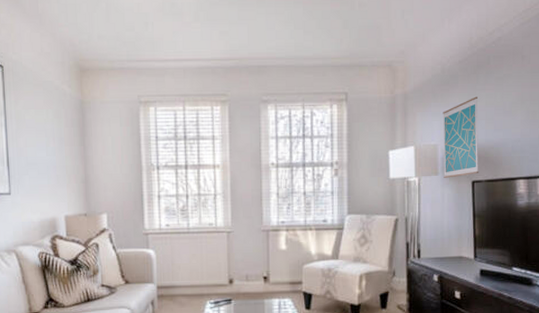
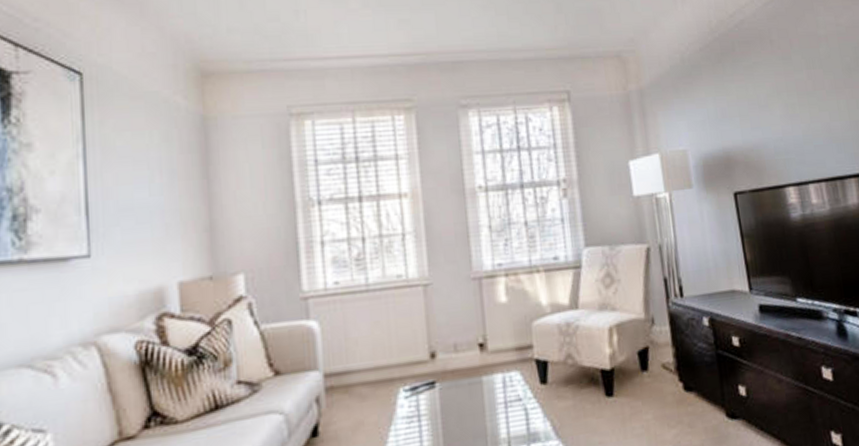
wall art: present [443,96,479,178] -> none [688,89,741,191]

